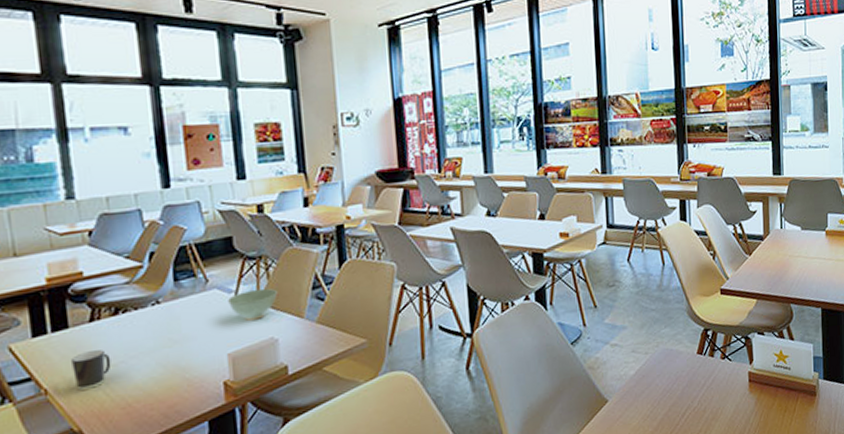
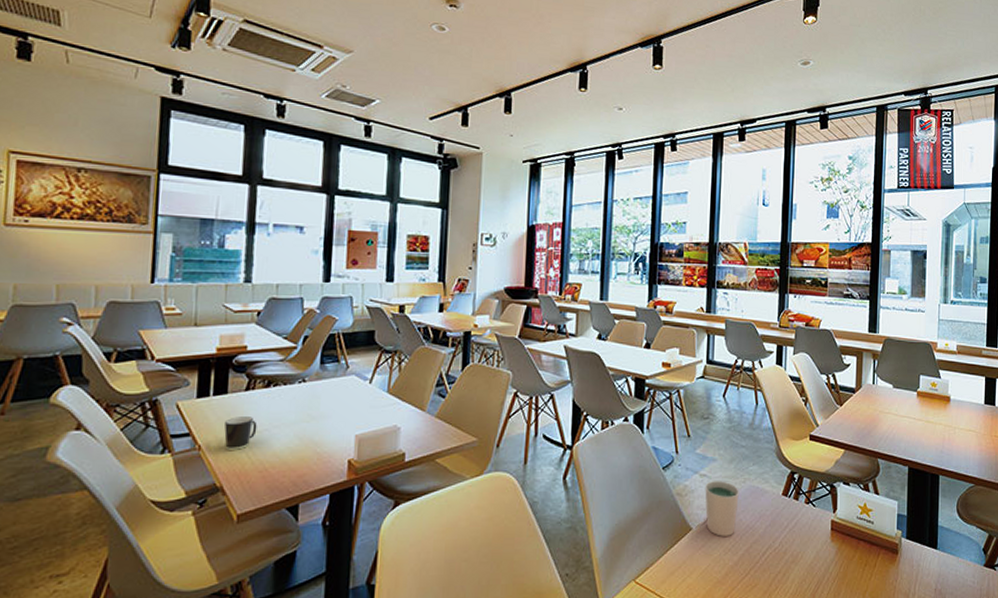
bowl: present [228,288,277,321] -> none [363,380,405,407]
cup: none [617,348,653,405] -> present [705,481,739,536]

